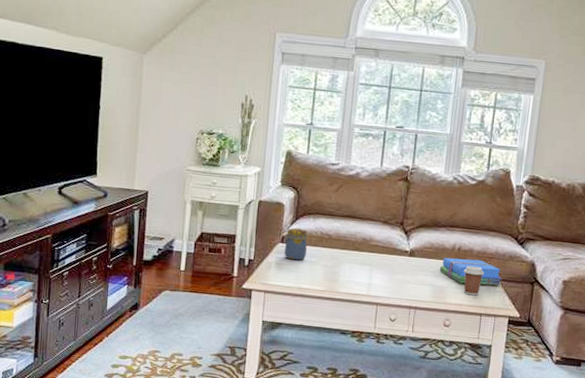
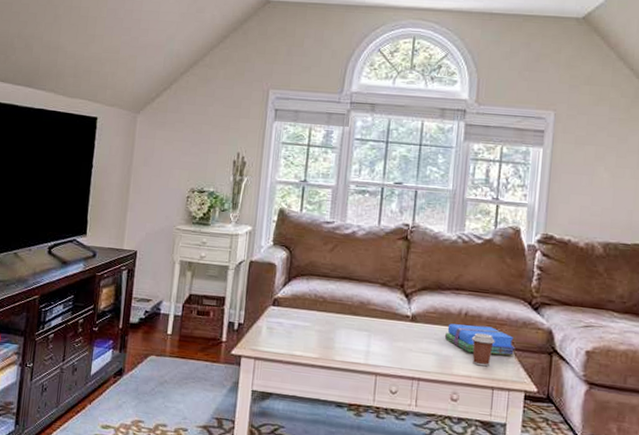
jar: present [283,227,308,261] -> none [274,289,301,325]

